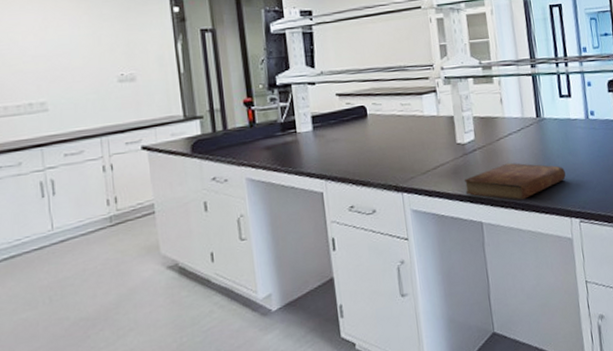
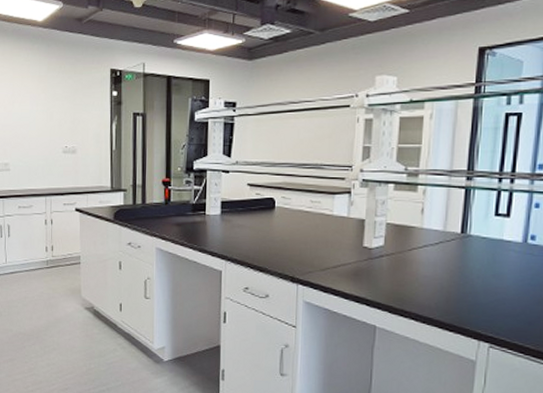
bible: present [464,162,566,201] -> none [363,274,483,314]

